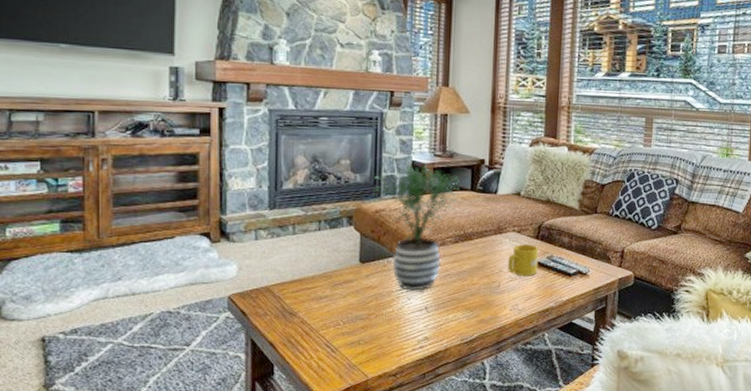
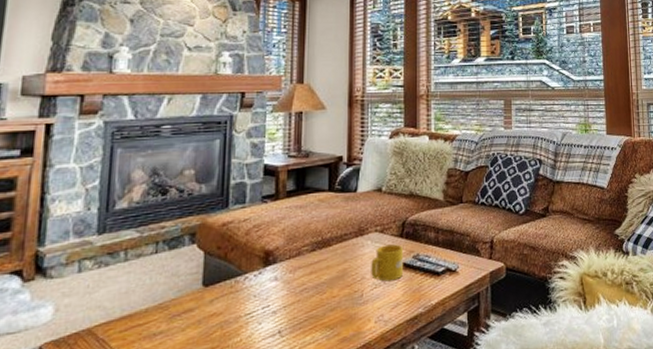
potted plant: present [373,164,460,291] -> none [220,168,317,314]

